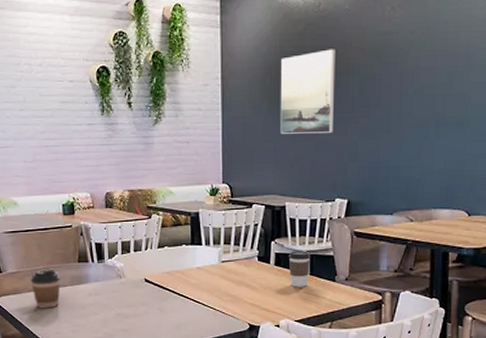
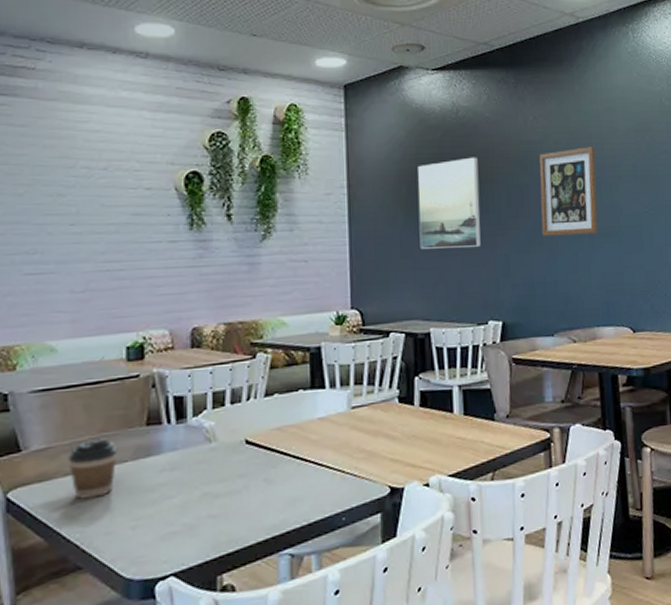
coffee cup: present [288,251,311,287] -> none [436,385,464,432]
wall art: none [390,36,450,124] -> present [539,147,598,236]

